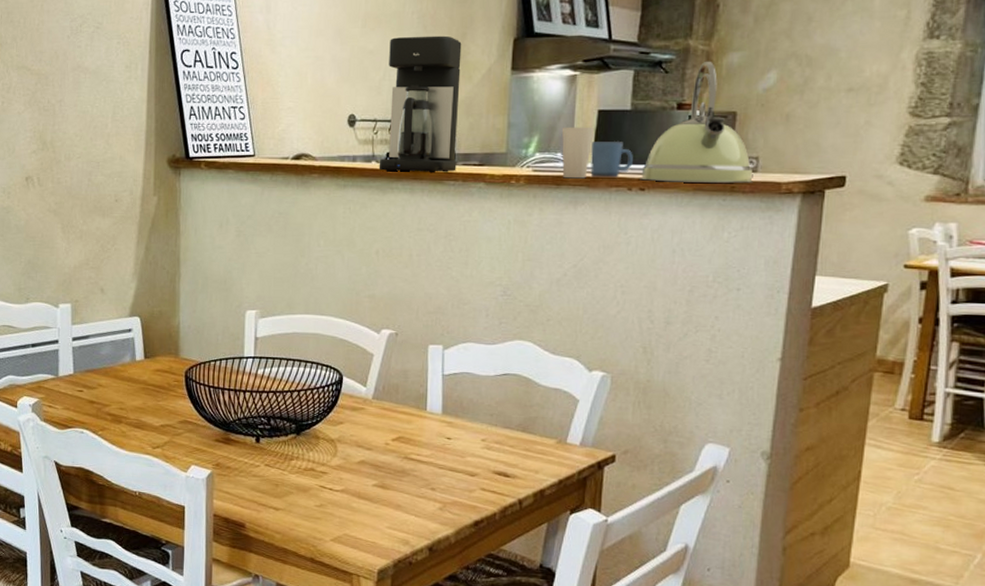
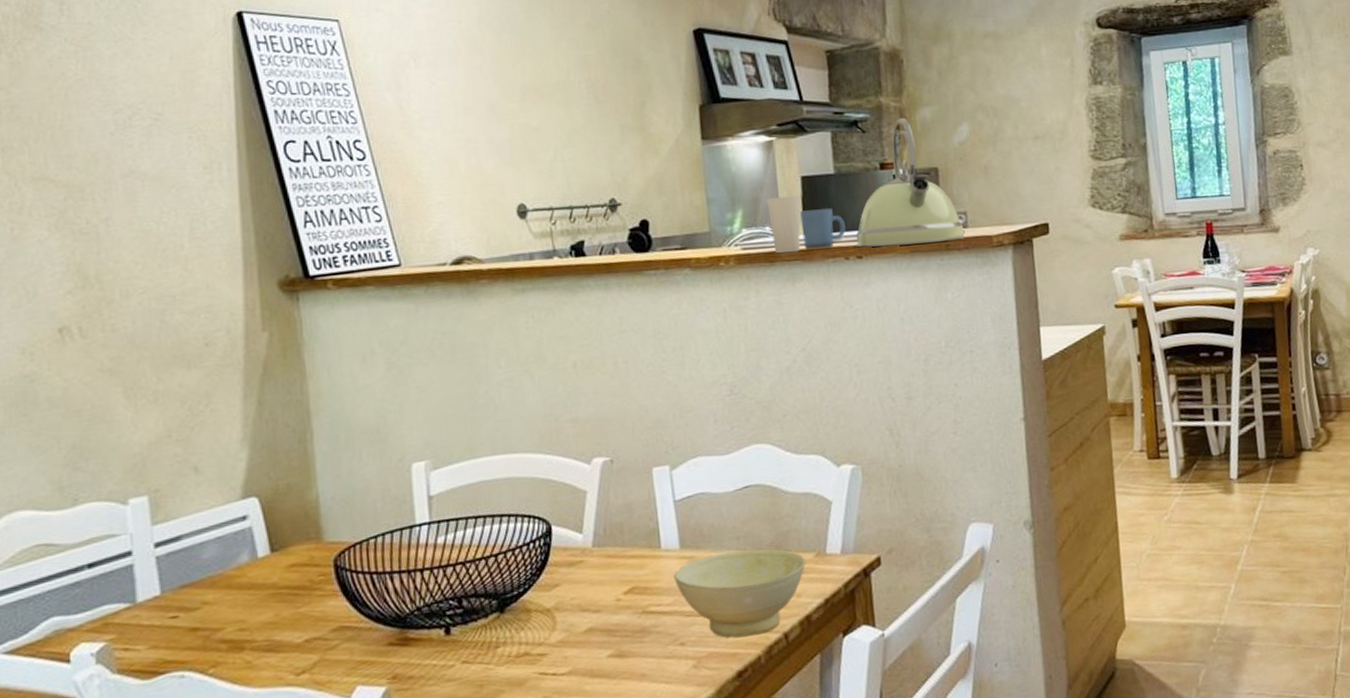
coffee maker: present [379,35,462,173] -> none [556,106,656,268]
bowl: none [434,424,548,496] -> present [674,548,806,638]

